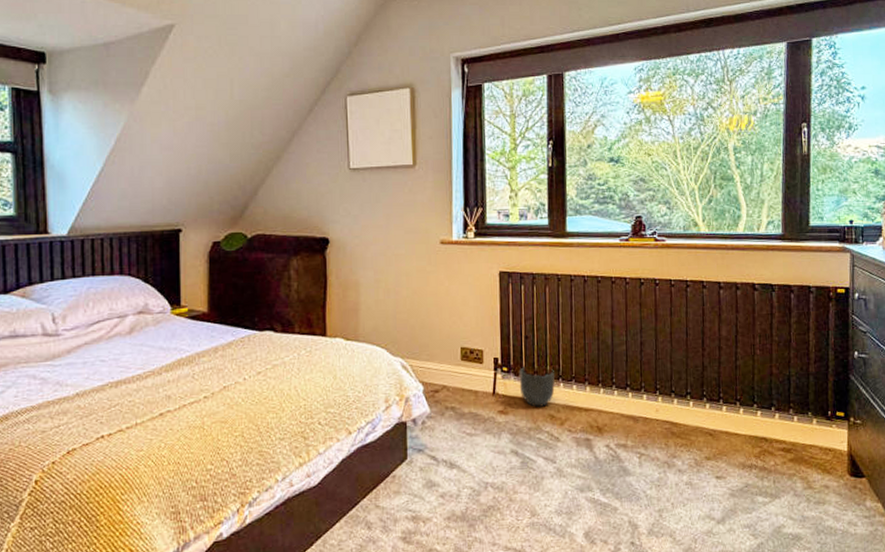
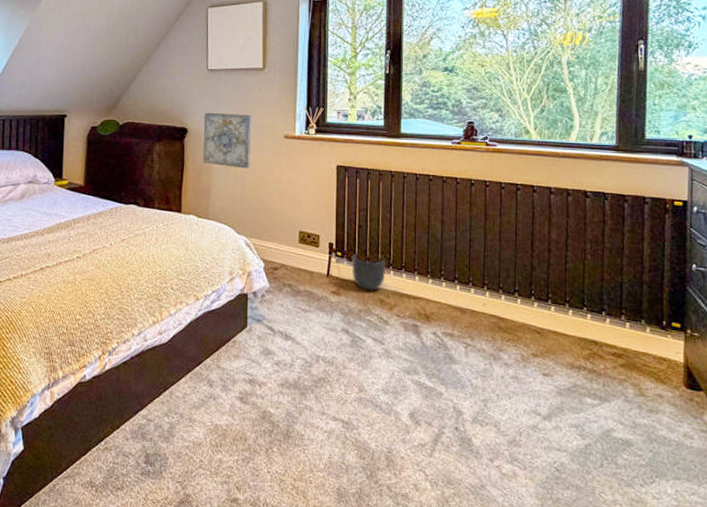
wall art: none [348,218,403,281] -> present [203,112,252,169]

